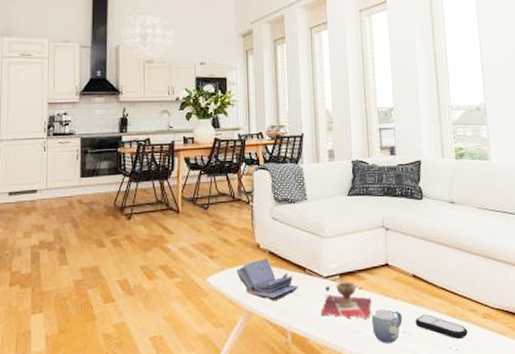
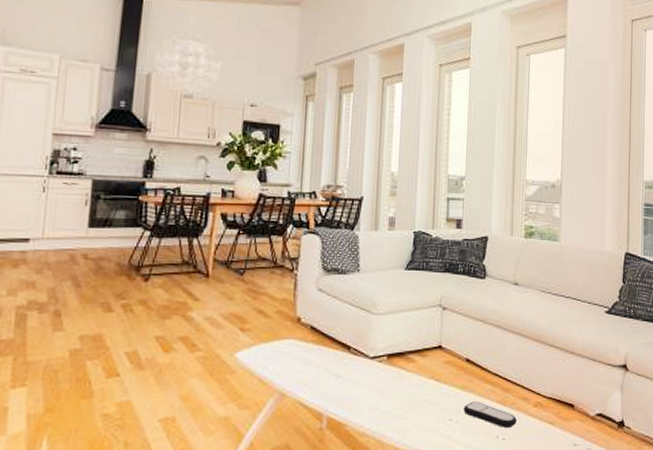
book: present [236,258,299,300] -> none [271,334,341,381]
decorative bowl: present [321,281,372,319] -> none [362,362,420,404]
mug: present [372,309,403,343] -> none [417,395,450,431]

